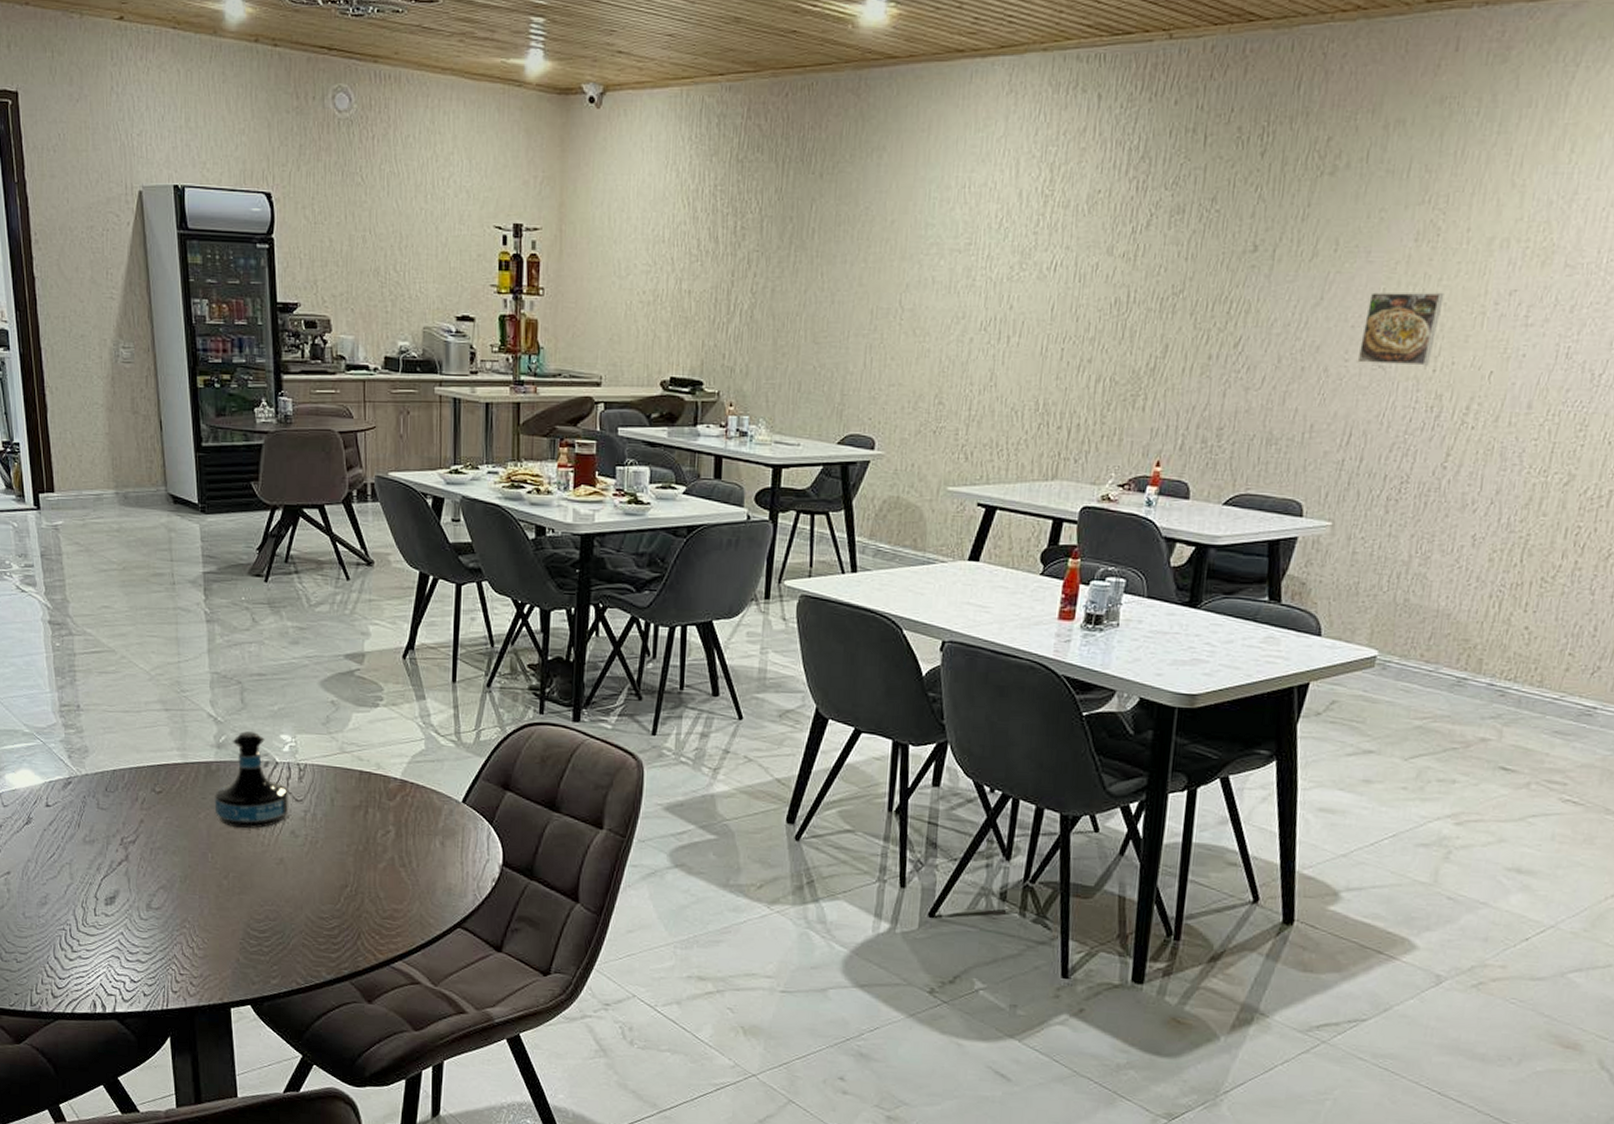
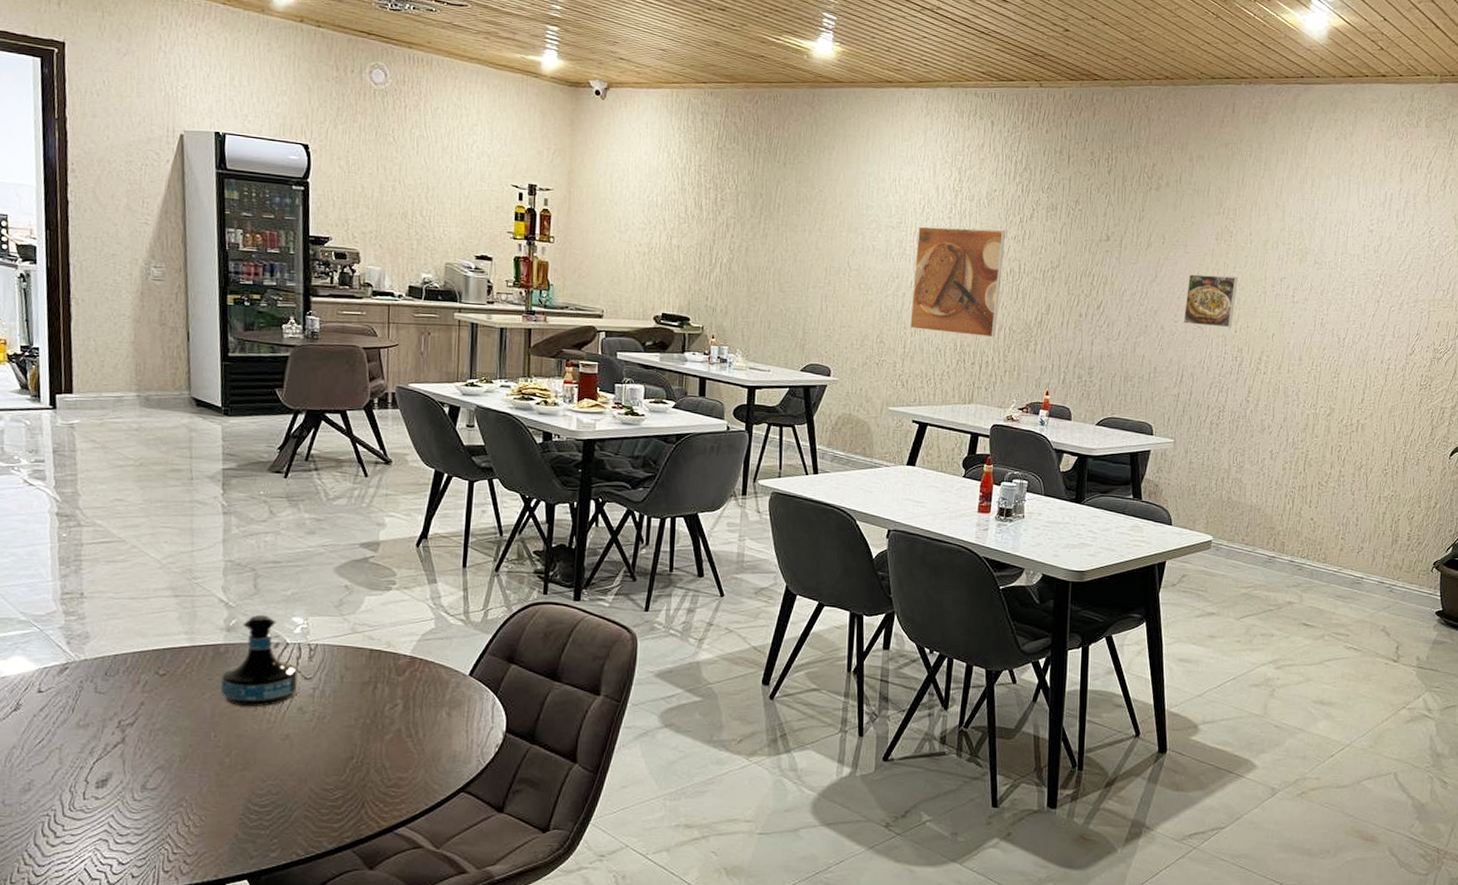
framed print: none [978,245,1111,392] -> present [910,226,1005,338]

